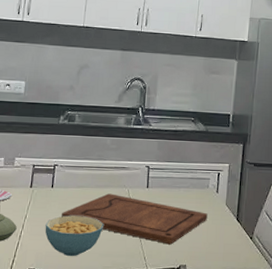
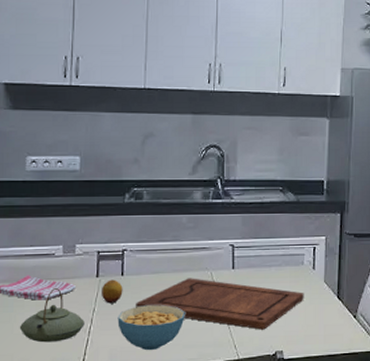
fruit: none [33,190,52,212] -> present [102,279,123,304]

